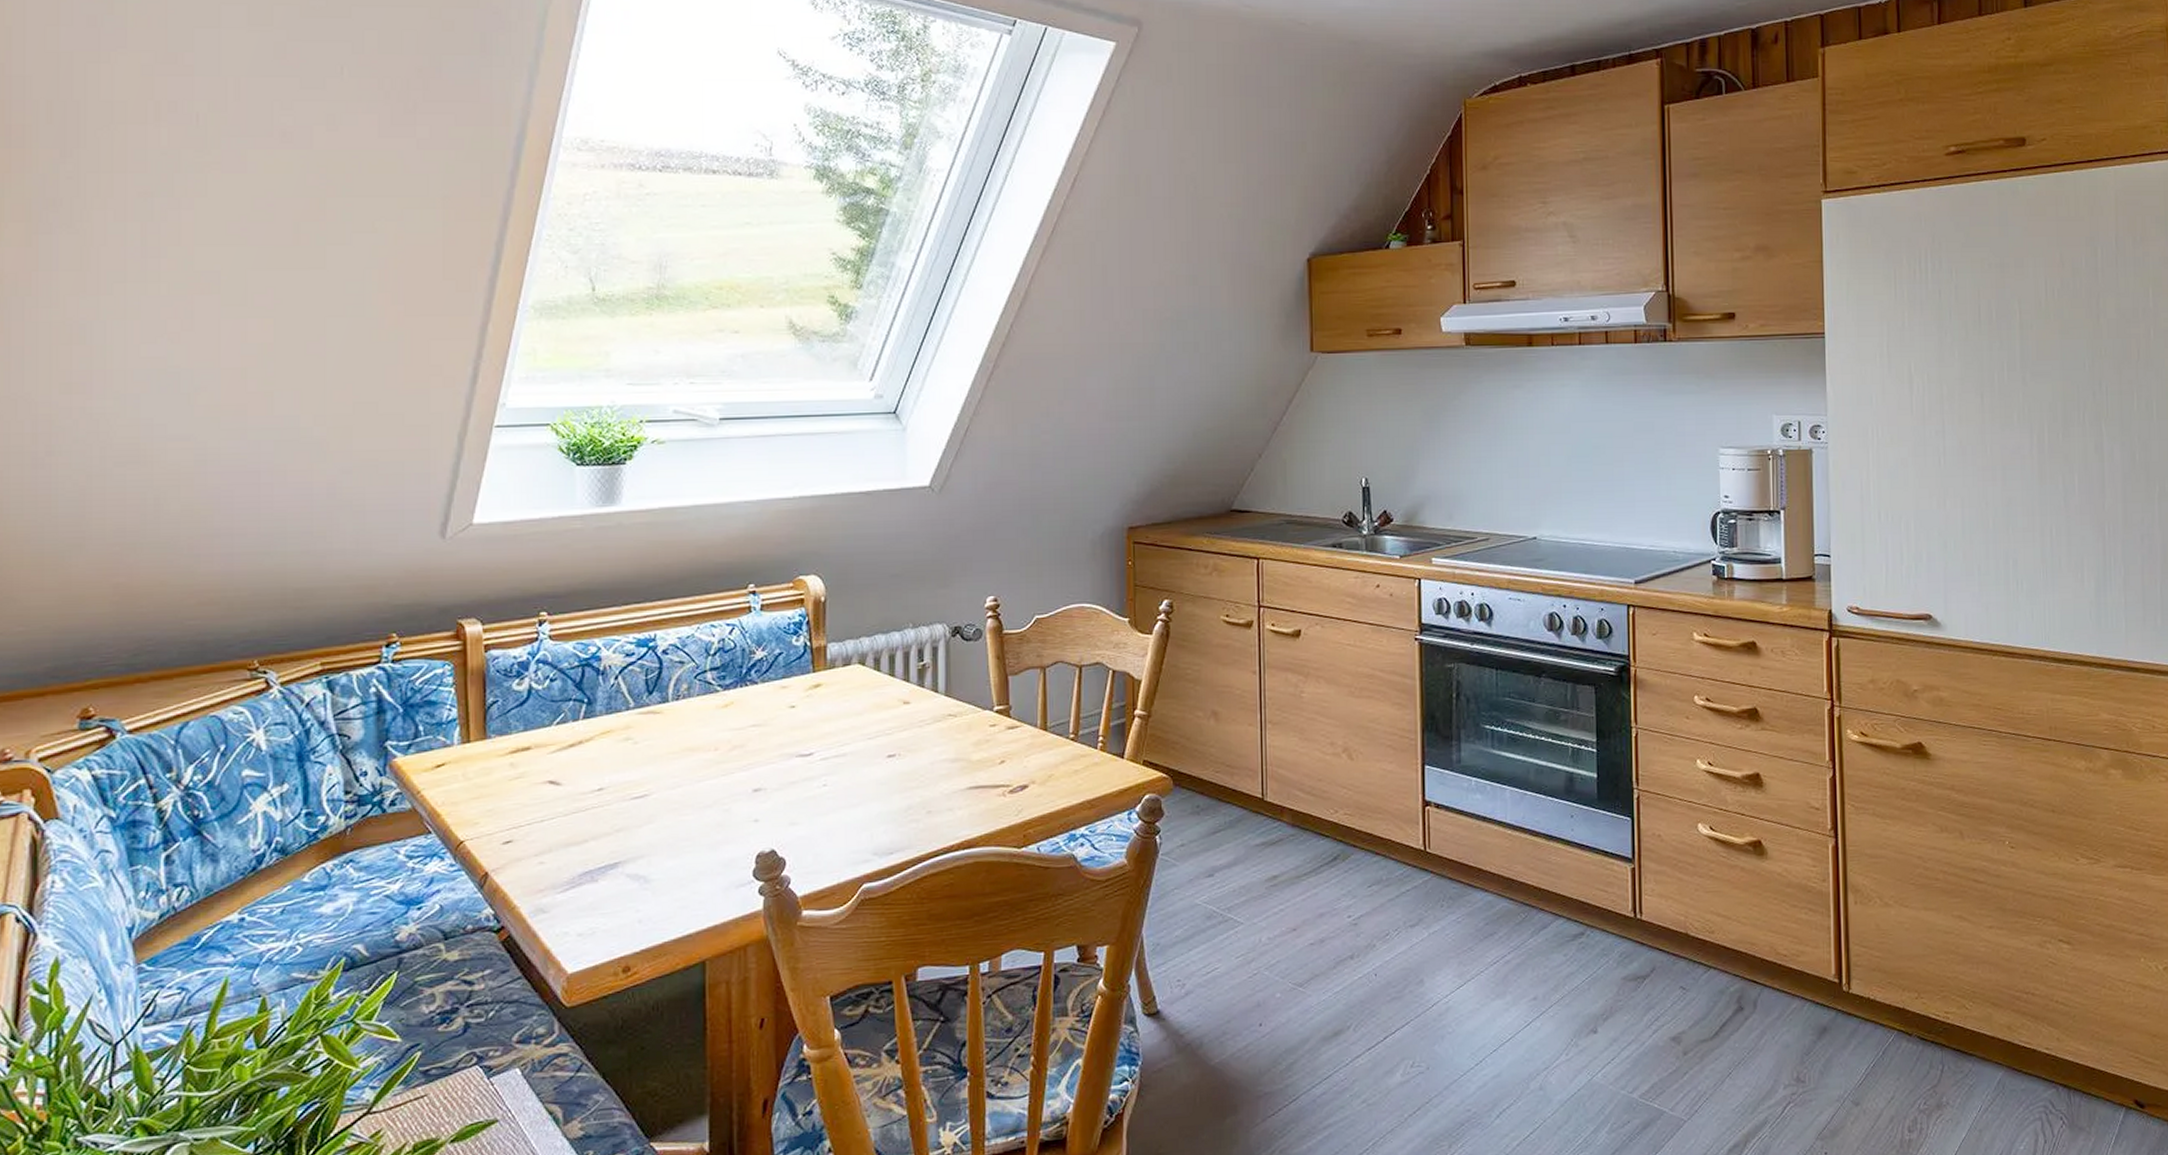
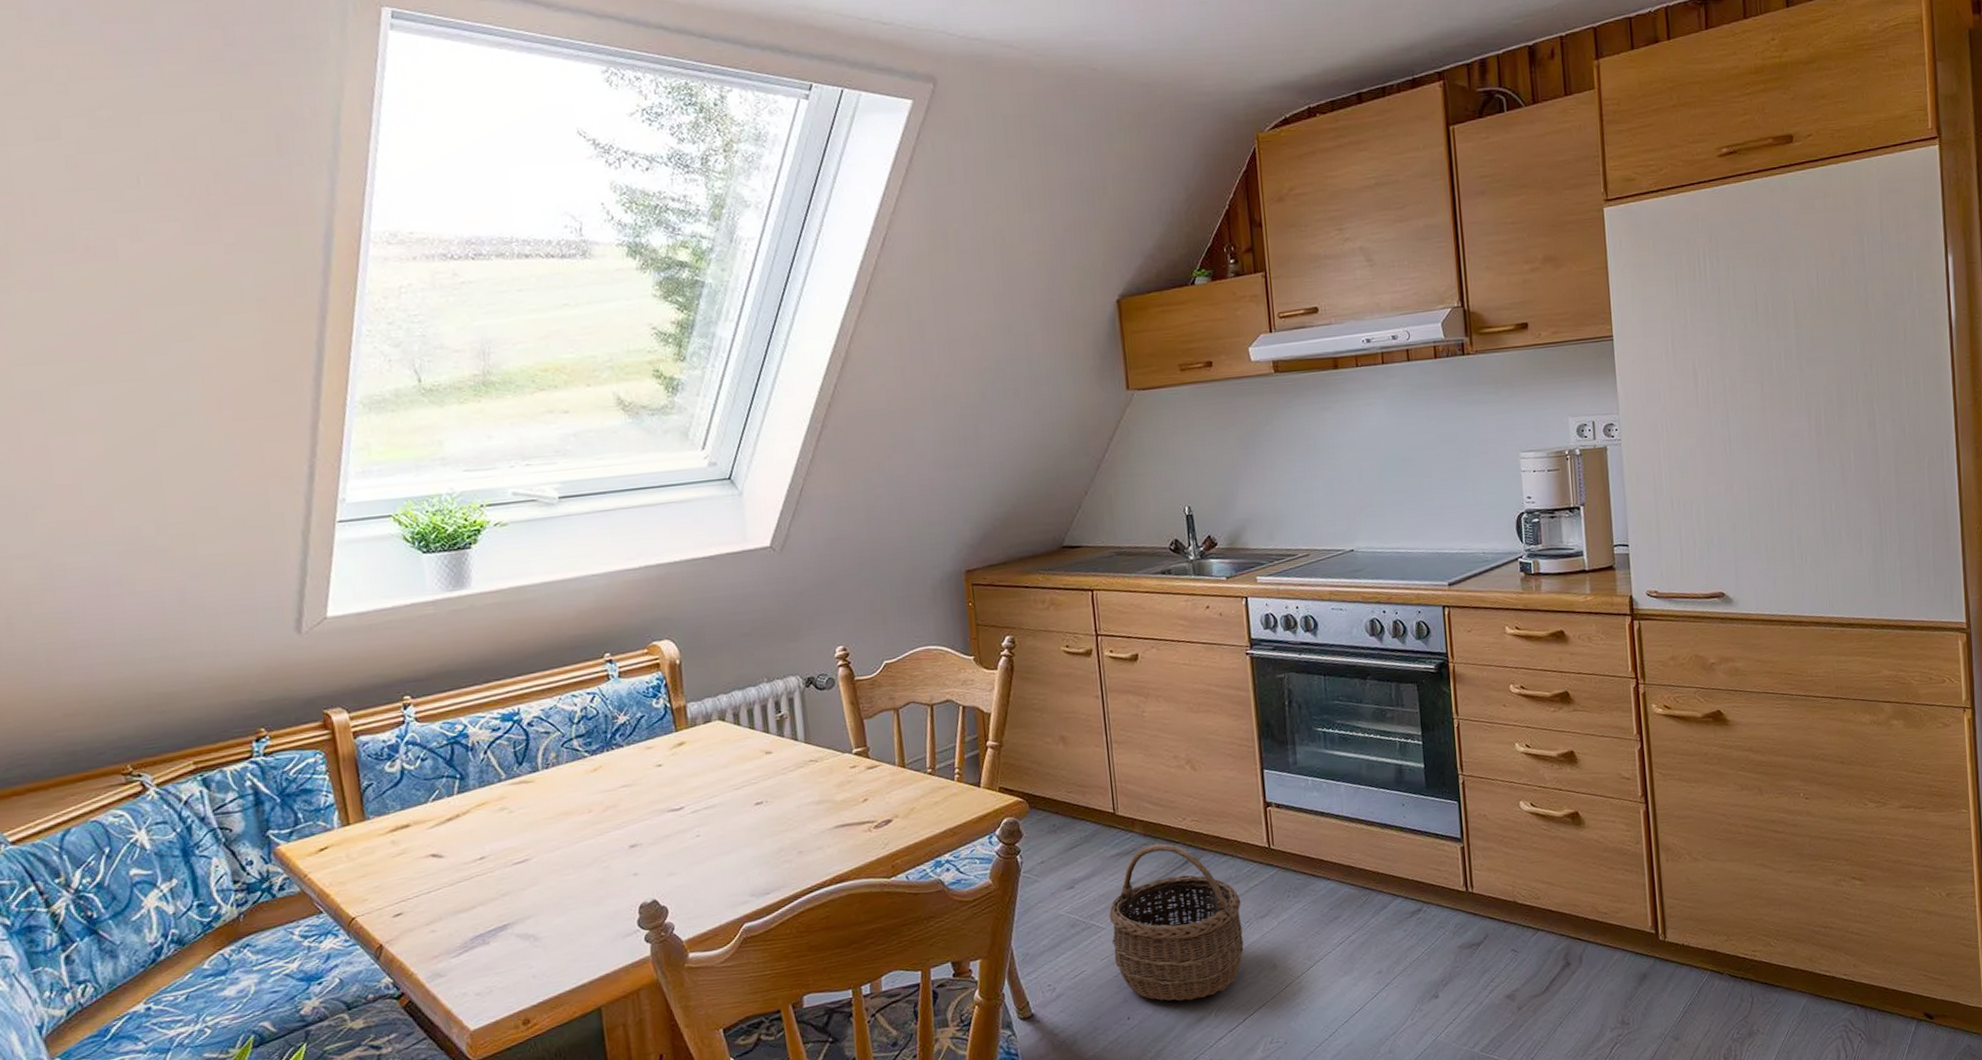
wicker basket: none [1248,836,1390,1012] -> present [1109,843,1244,1002]

